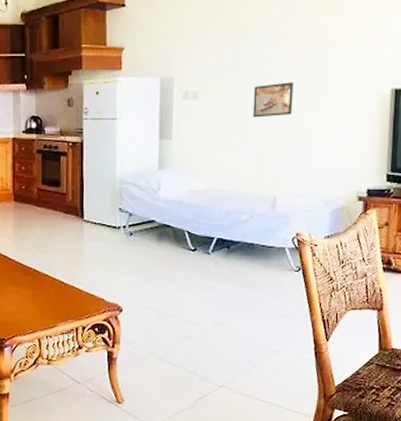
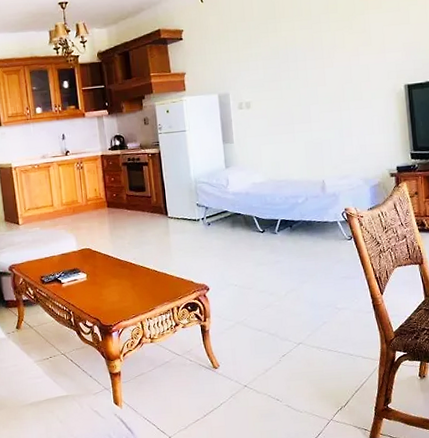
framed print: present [252,82,294,118] -> none [295,87,328,119]

